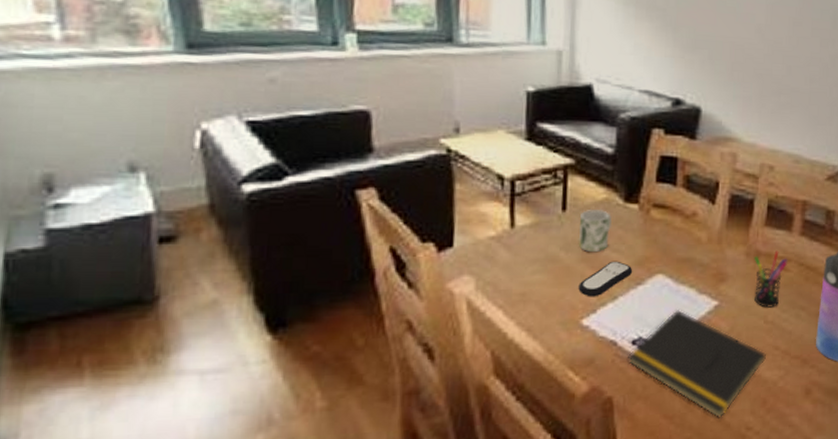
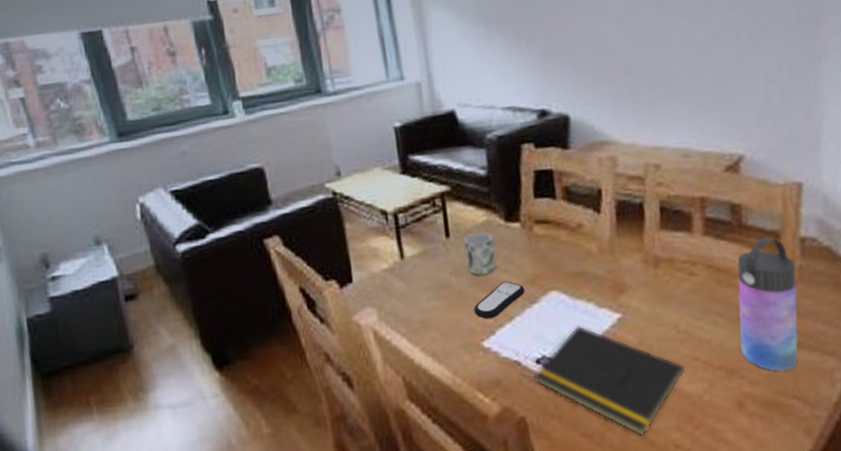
pen holder: present [754,250,788,308] -> none [653,254,694,317]

